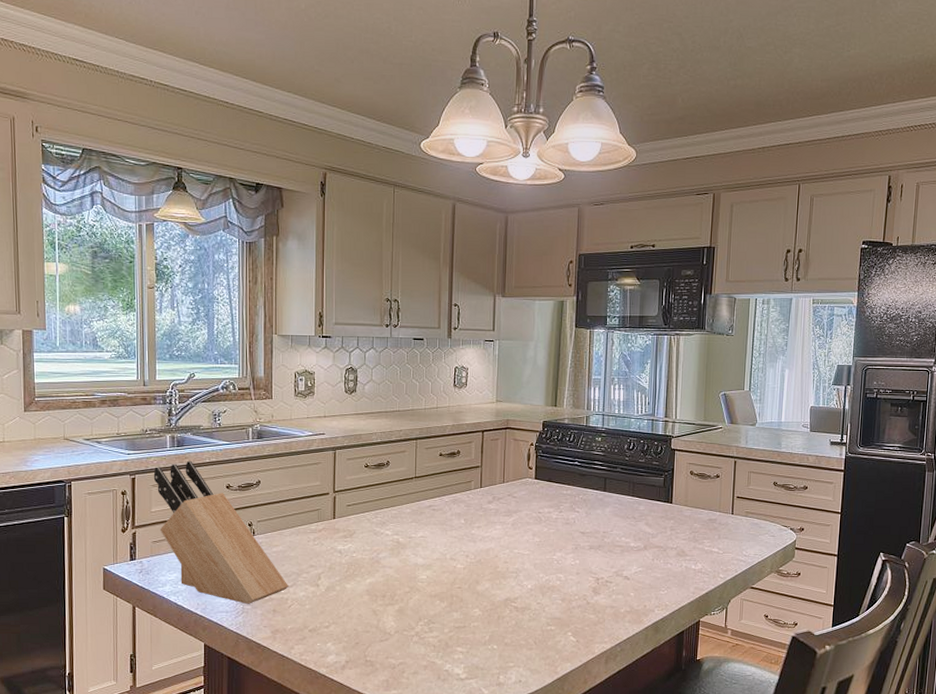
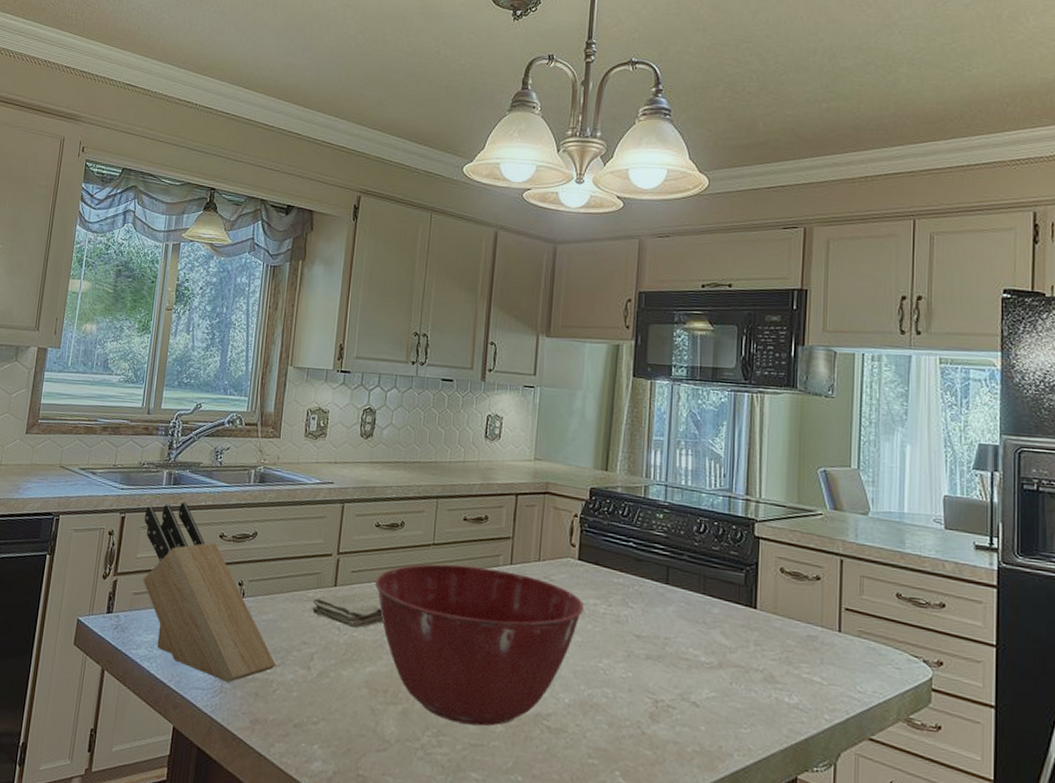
washcloth: none [316,518,378,550] -> present [312,589,384,629]
mixing bowl: none [368,492,541,613] -> present [374,564,585,726]

